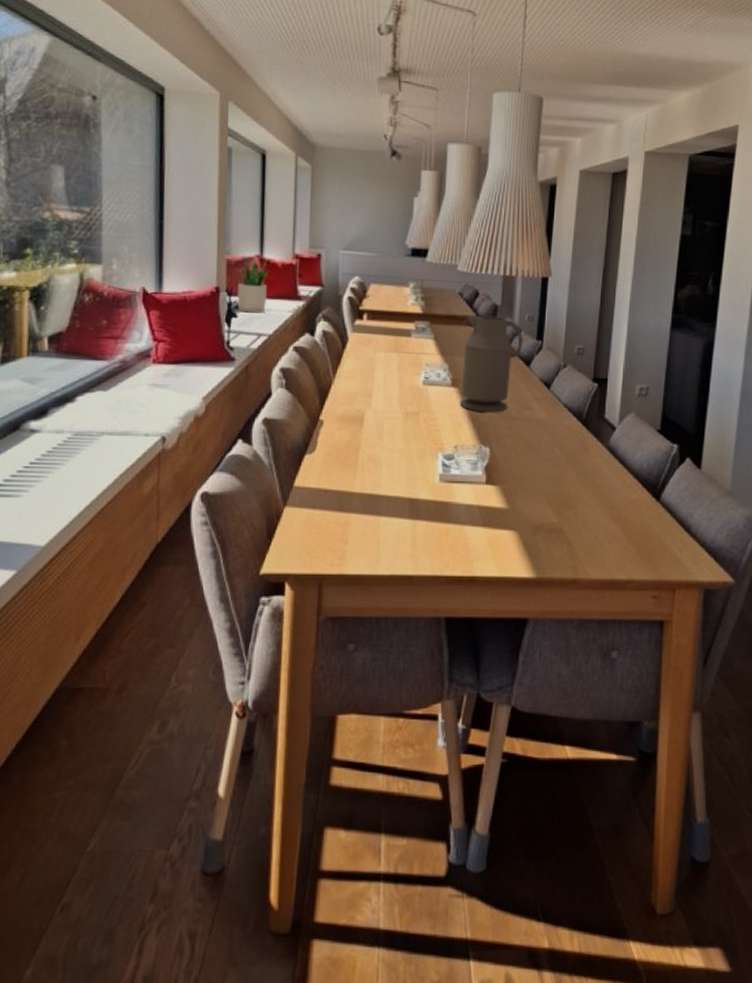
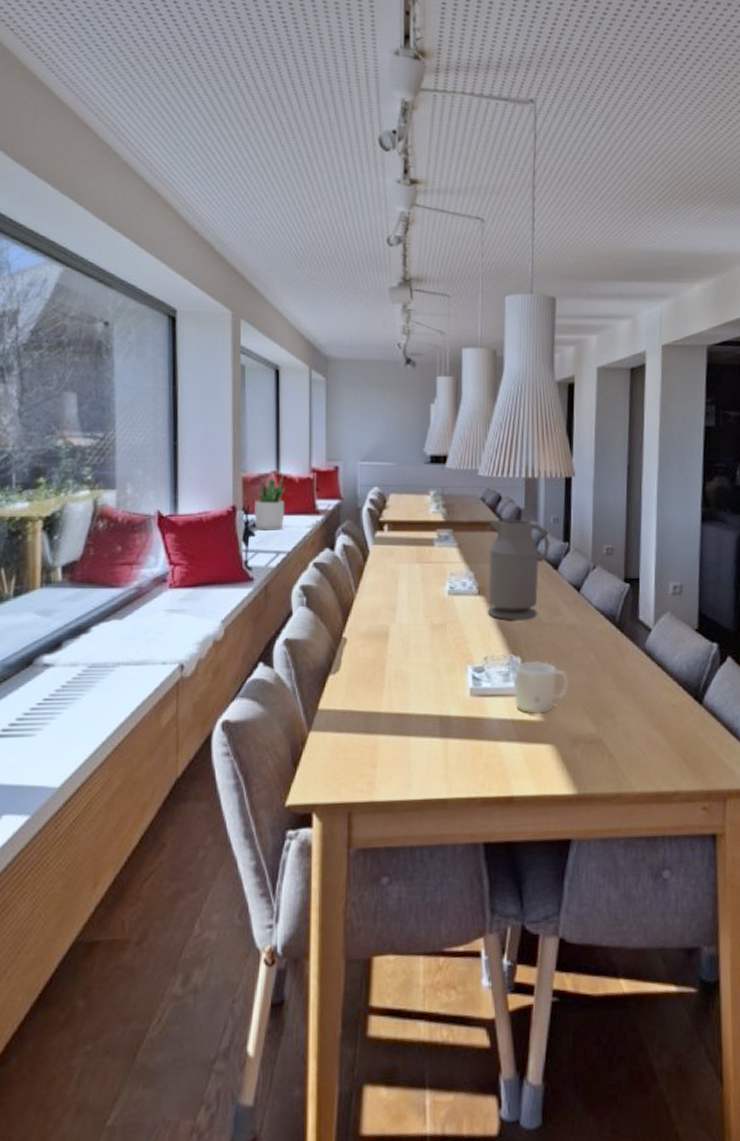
mug: none [481,451,535,501] -> present [514,661,570,714]

